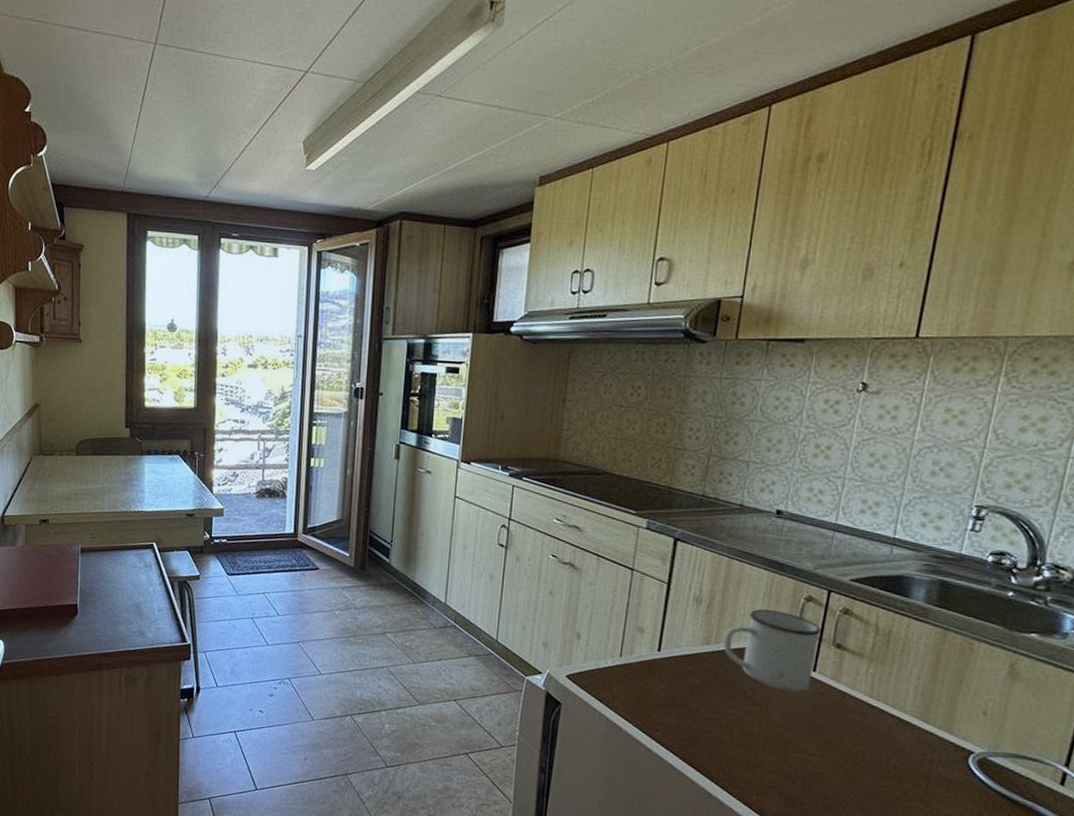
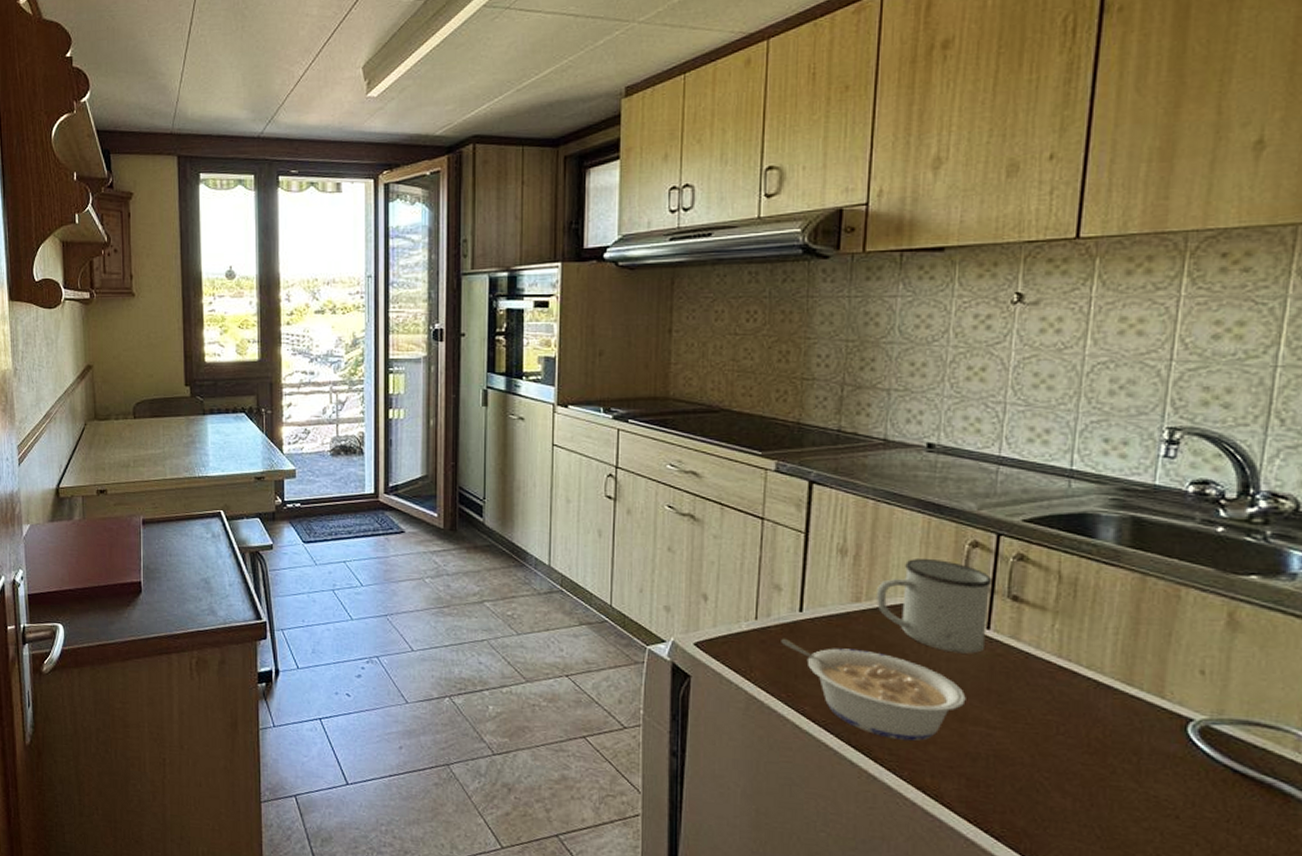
legume: none [640,673,791,764] -> present [781,638,966,741]

